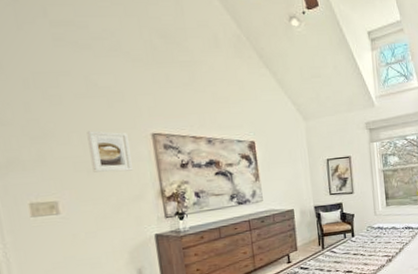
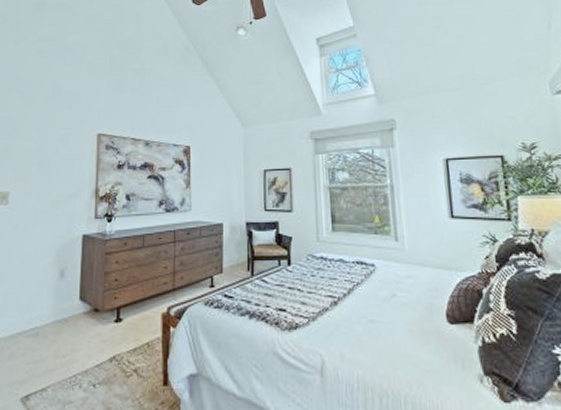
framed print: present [87,130,133,173] -> none [43,129,77,168]

